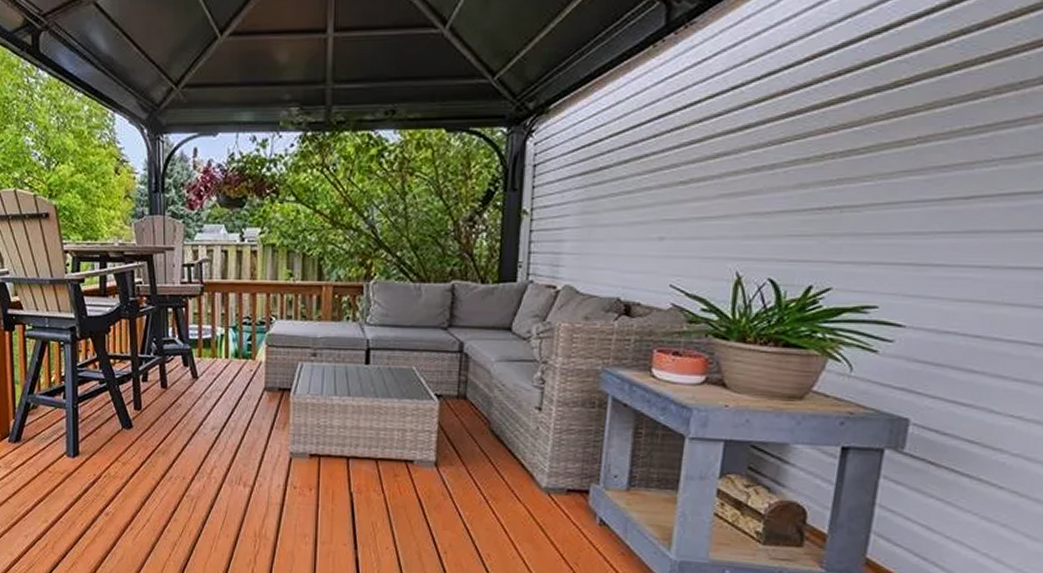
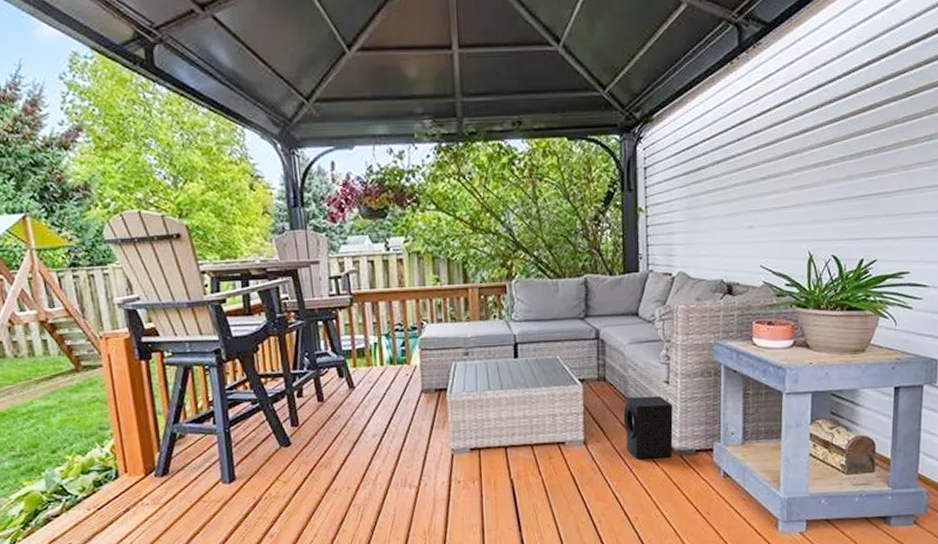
speaker: none [483,421,544,494] -> present [623,395,673,460]

